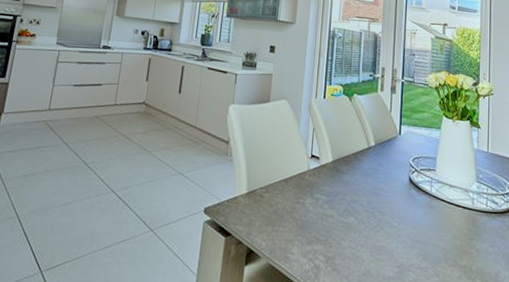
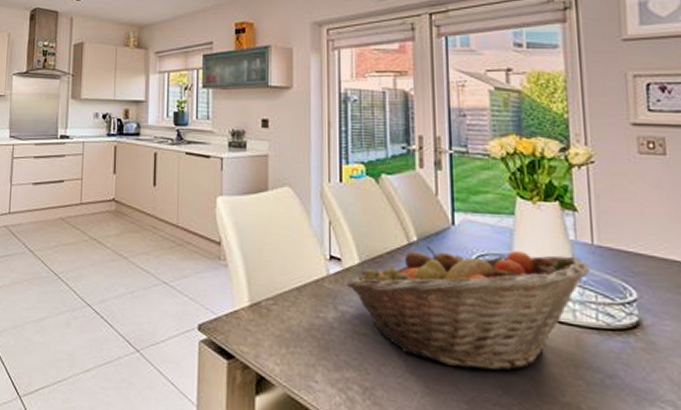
fruit basket: none [321,150,485,243] -> present [346,246,590,371]

